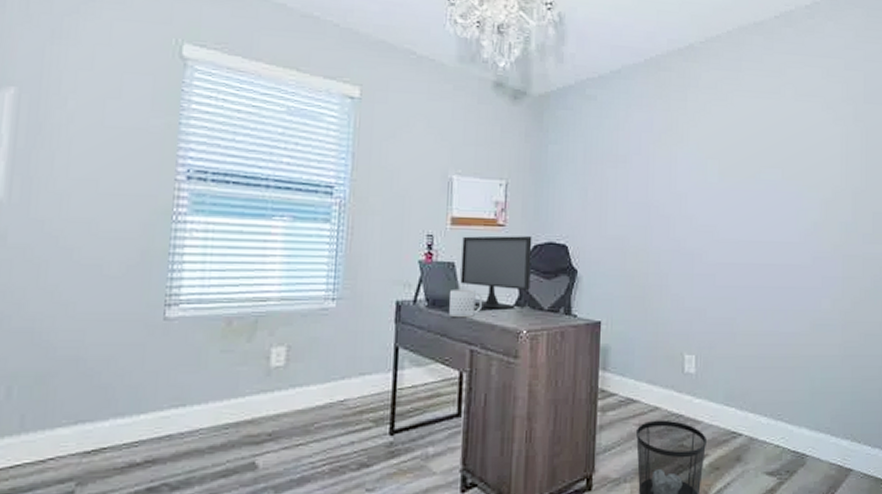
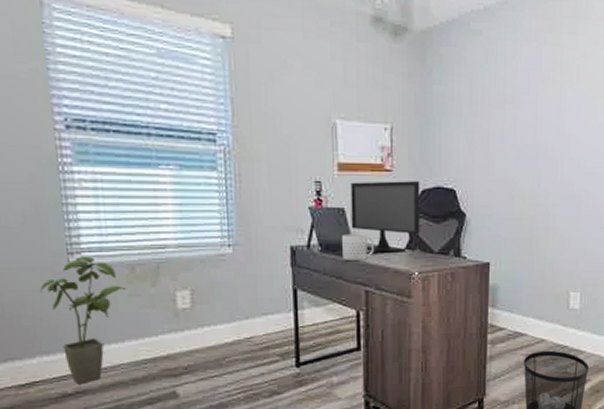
house plant: none [129,308,220,452] -> present [40,256,127,384]

